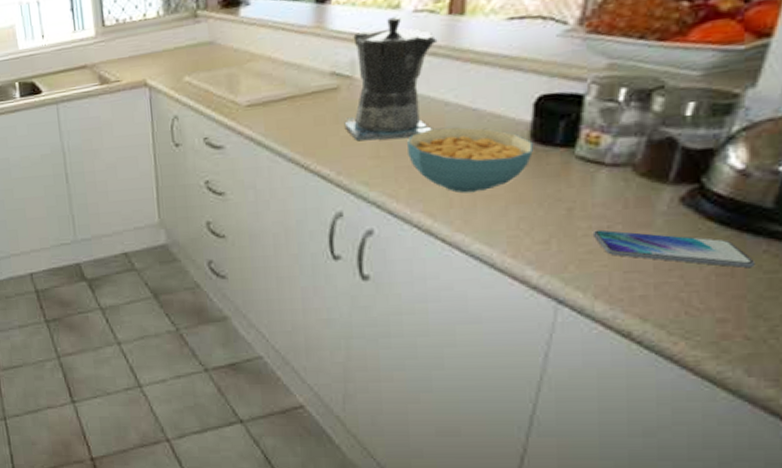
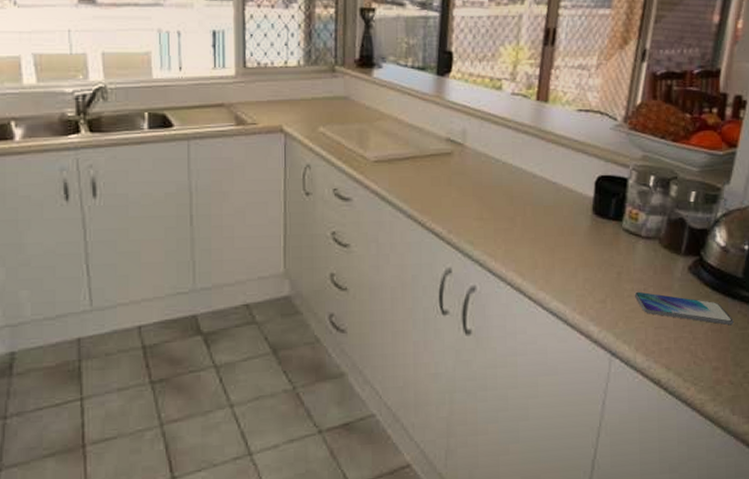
coffee maker: present [344,16,438,141] -> none [455,97,529,204]
cereal bowl: present [407,126,533,193] -> none [505,196,594,256]

